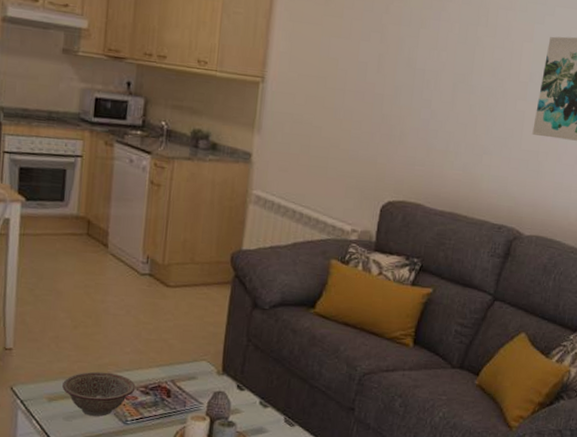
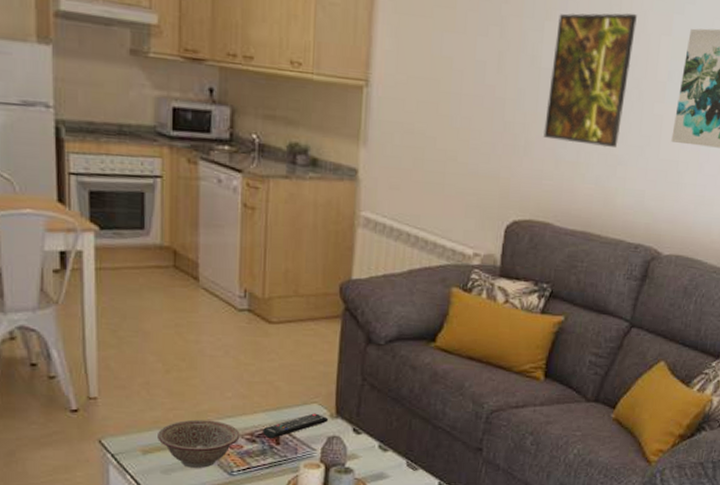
remote control: none [155,369,216,393] -> present [262,413,329,440]
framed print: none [417,22,502,139] -> present [543,13,637,148]

